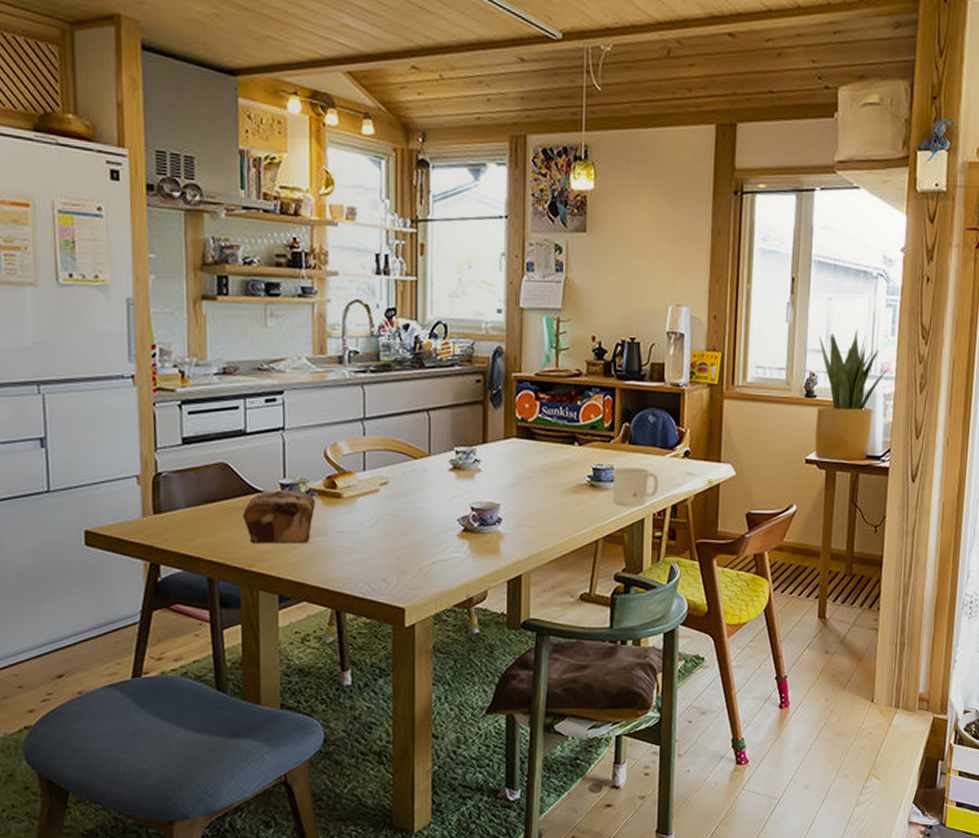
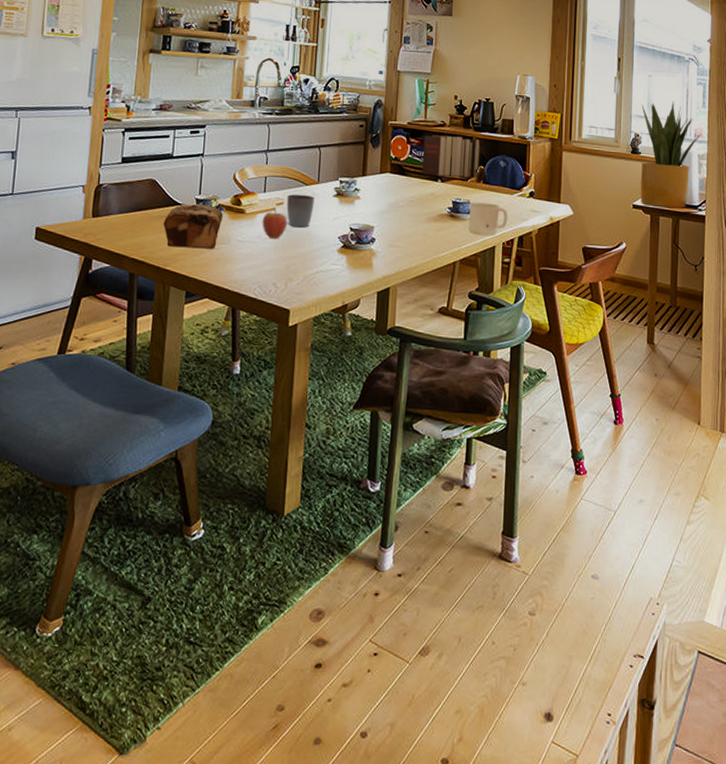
fruit: none [364,488,394,527] -> present [262,207,287,240]
cup: none [393,470,426,512] -> present [286,194,314,229]
books: none [555,387,625,439] -> present [422,135,481,178]

